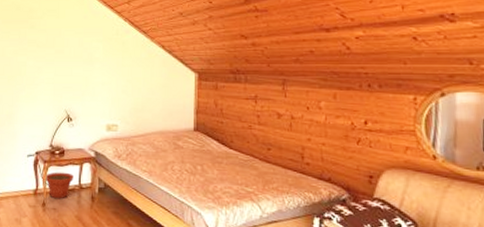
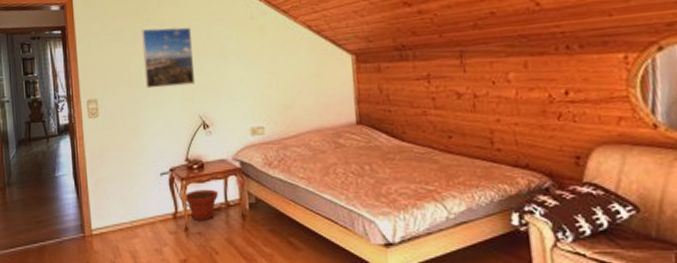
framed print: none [23,33,67,84] -> present [142,27,195,89]

